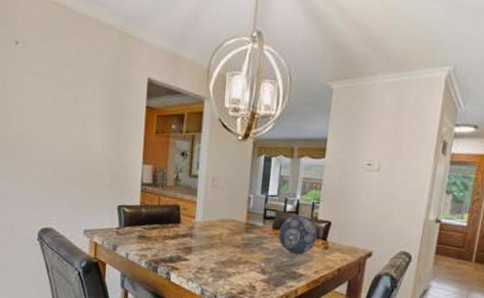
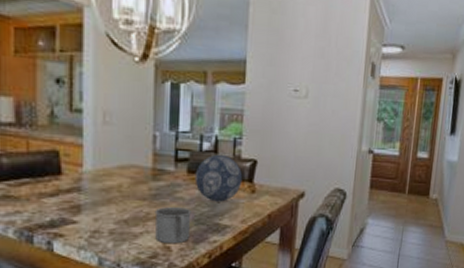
mug: none [244,254,274,285] -> present [154,207,192,244]

